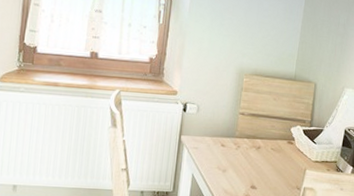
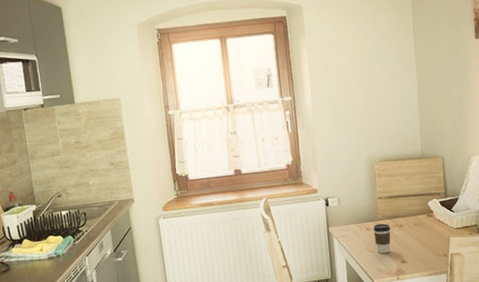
coffee cup: none [227,141,247,175] -> present [373,223,391,254]

